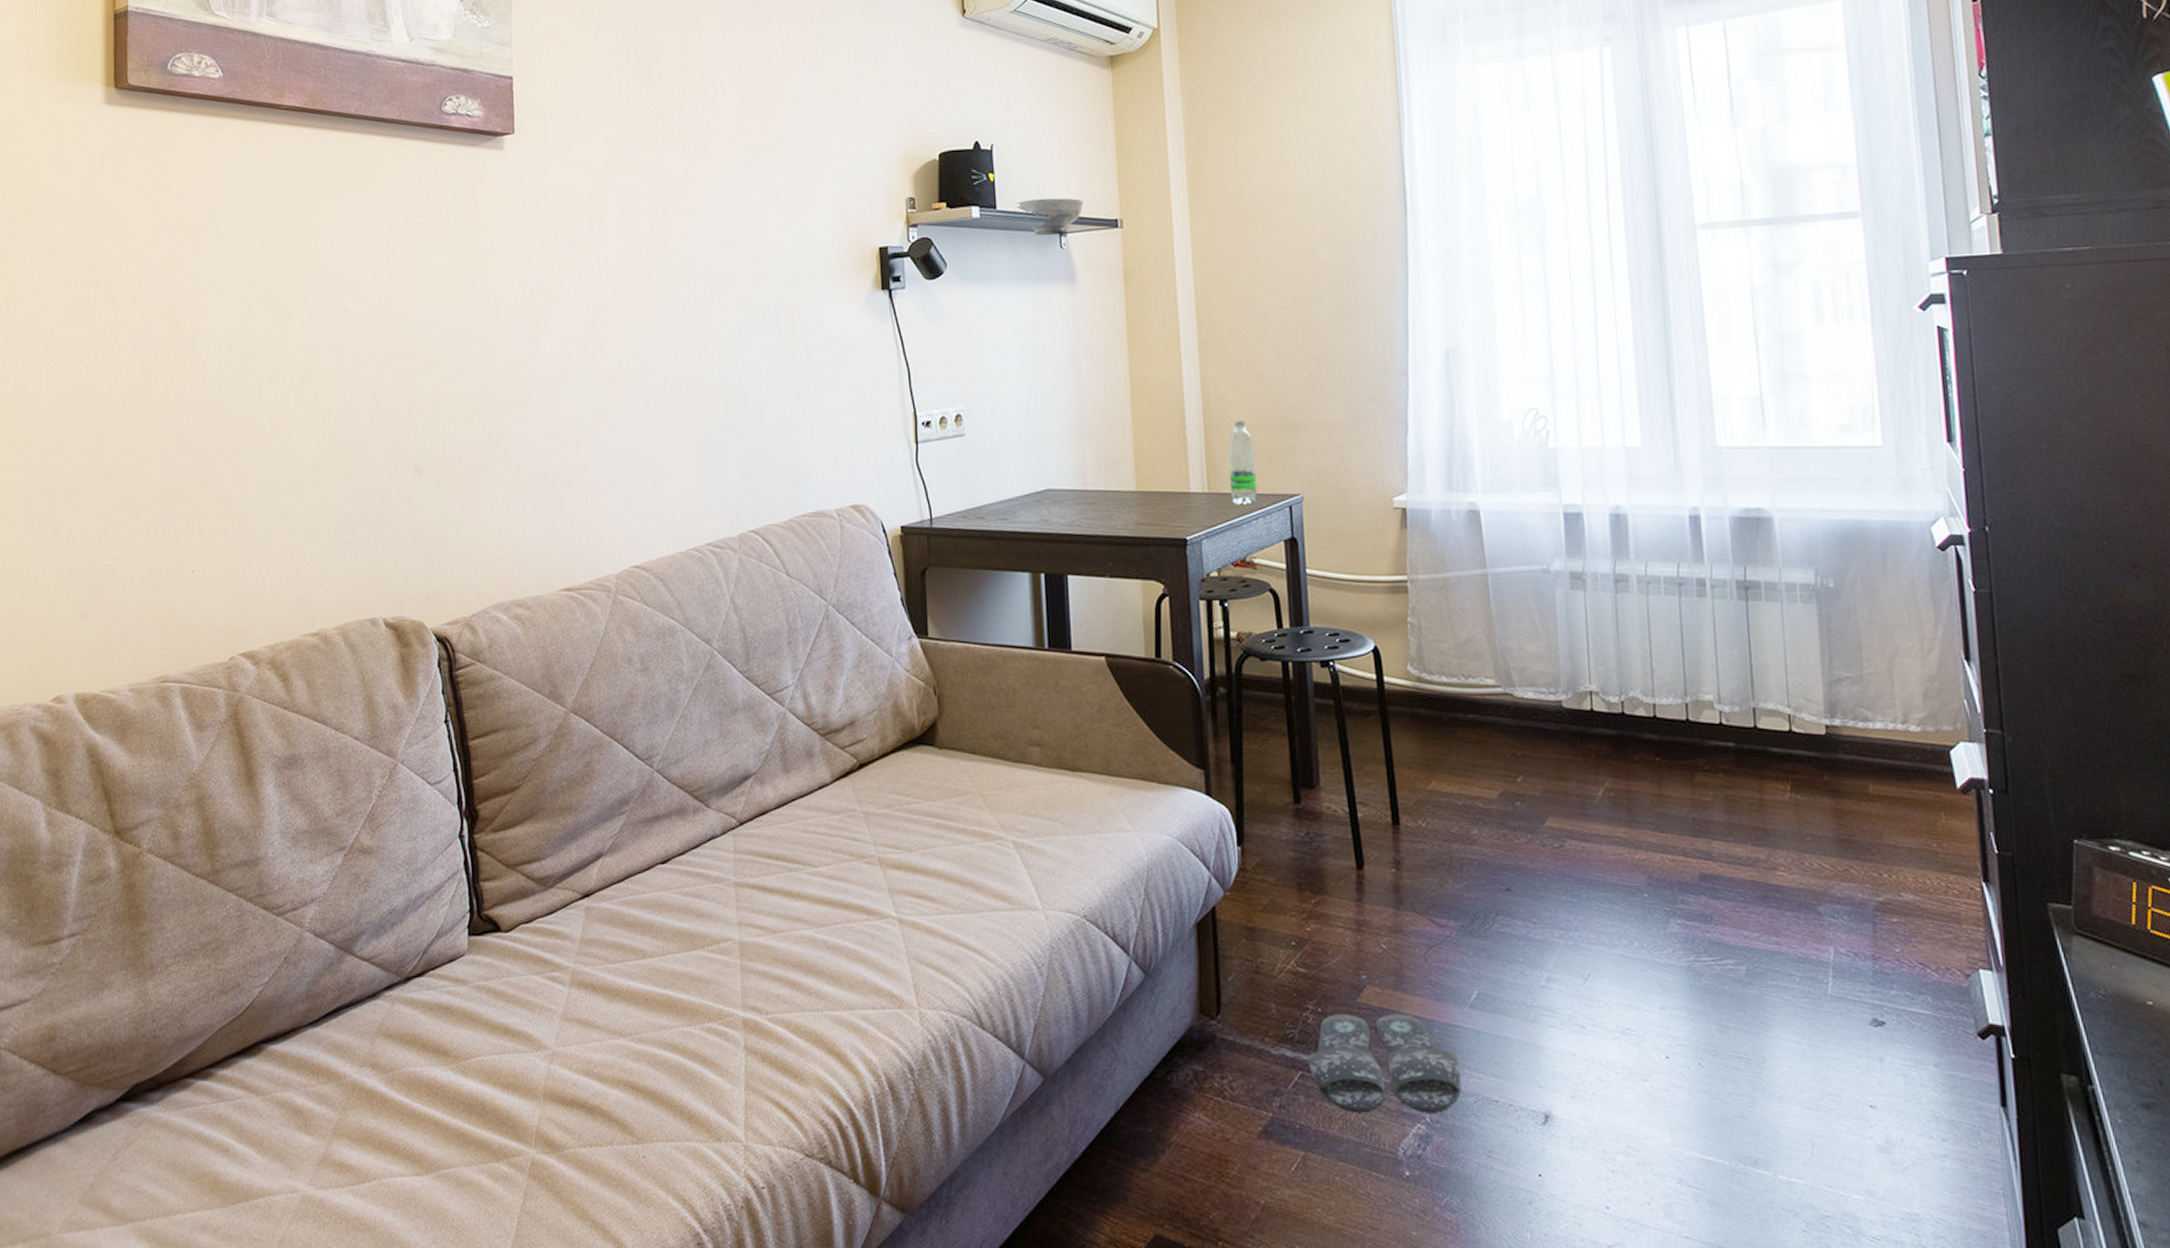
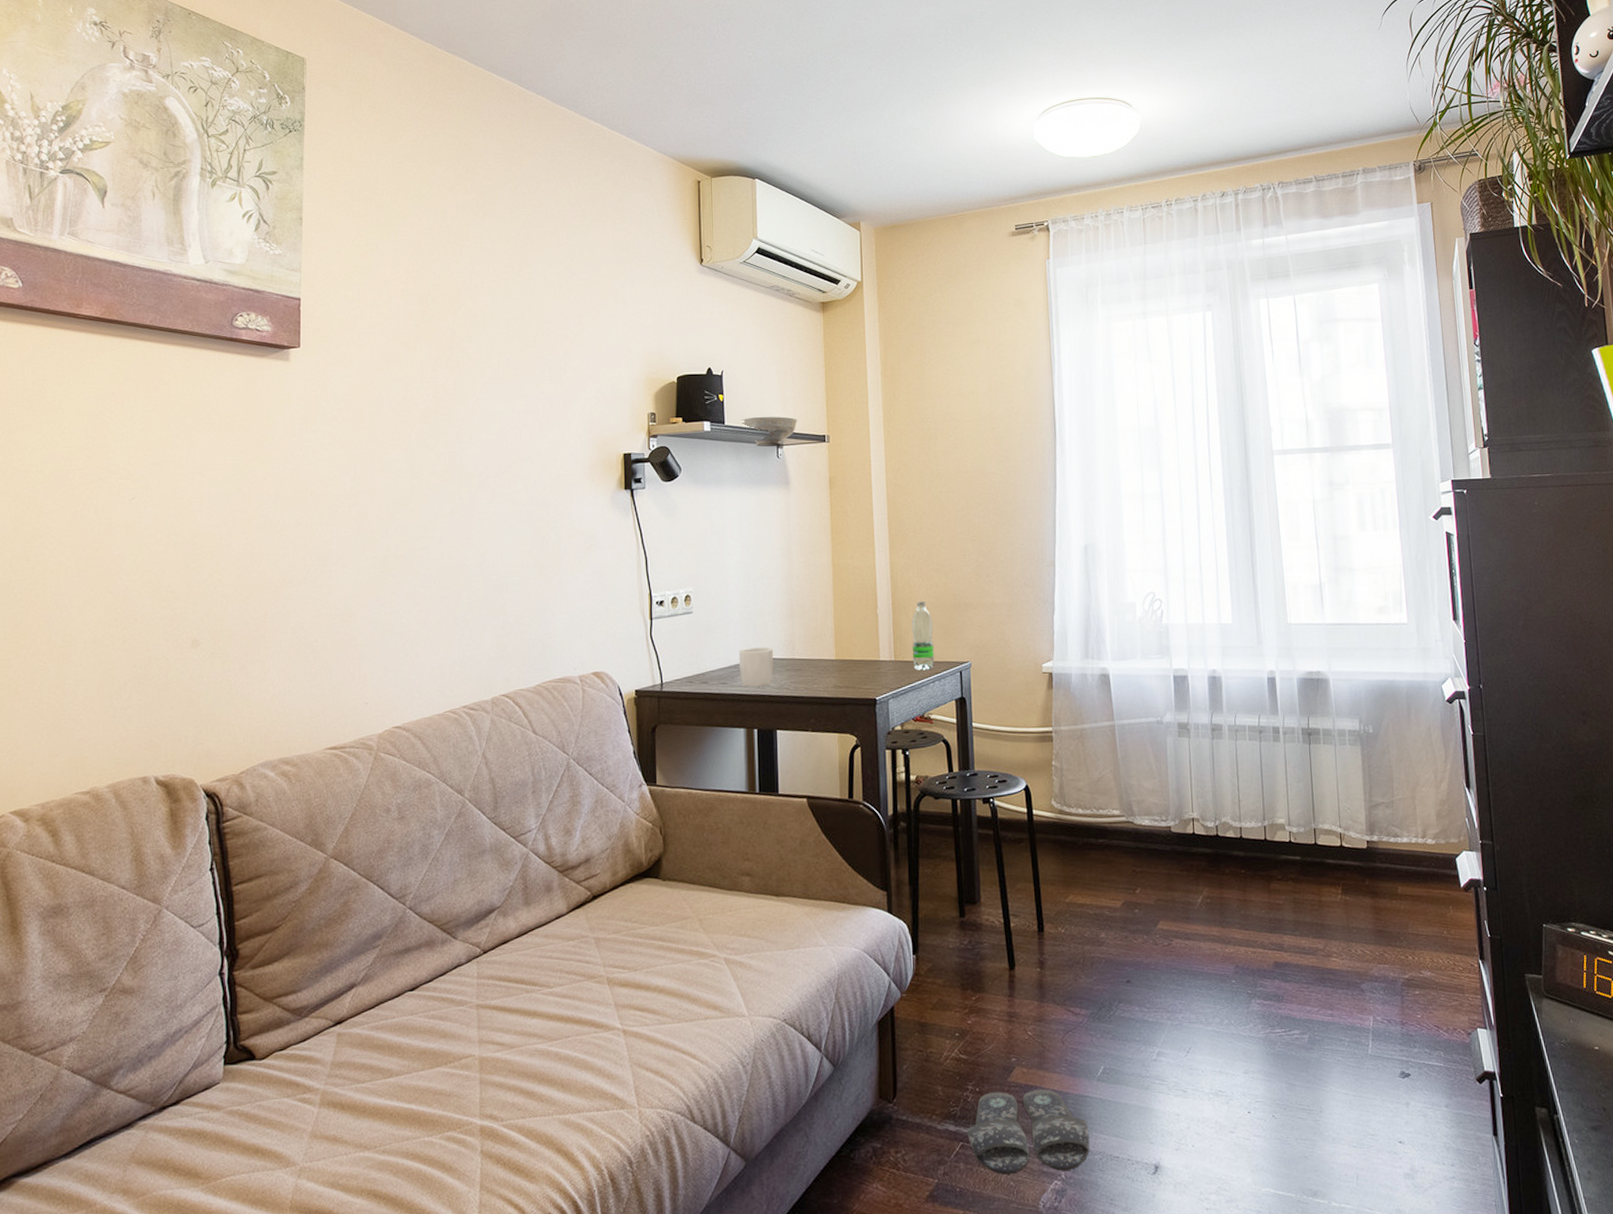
mug: none [1020,476,1062,524] -> present [739,647,774,687]

